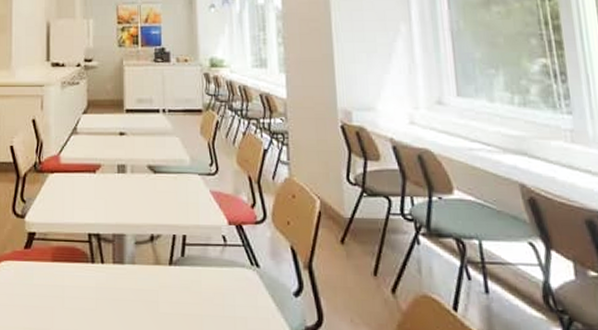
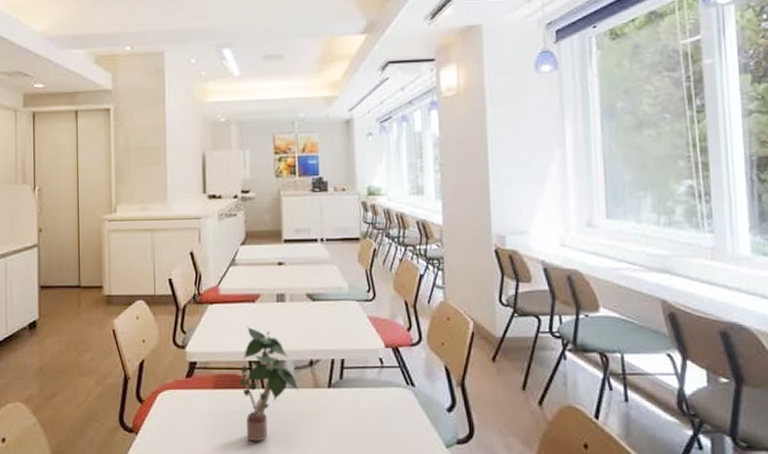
potted plant: none [78,197,140,320] -> present [239,326,299,442]

